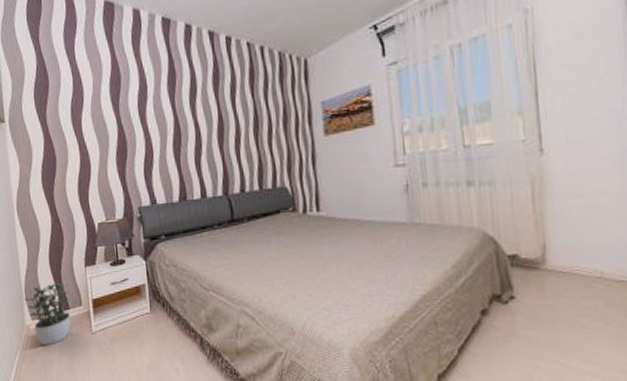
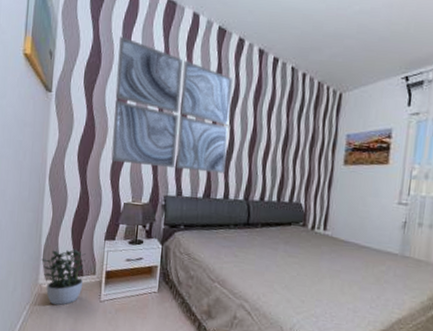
wall art: none [62,49,197,181] -> present [111,36,232,174]

